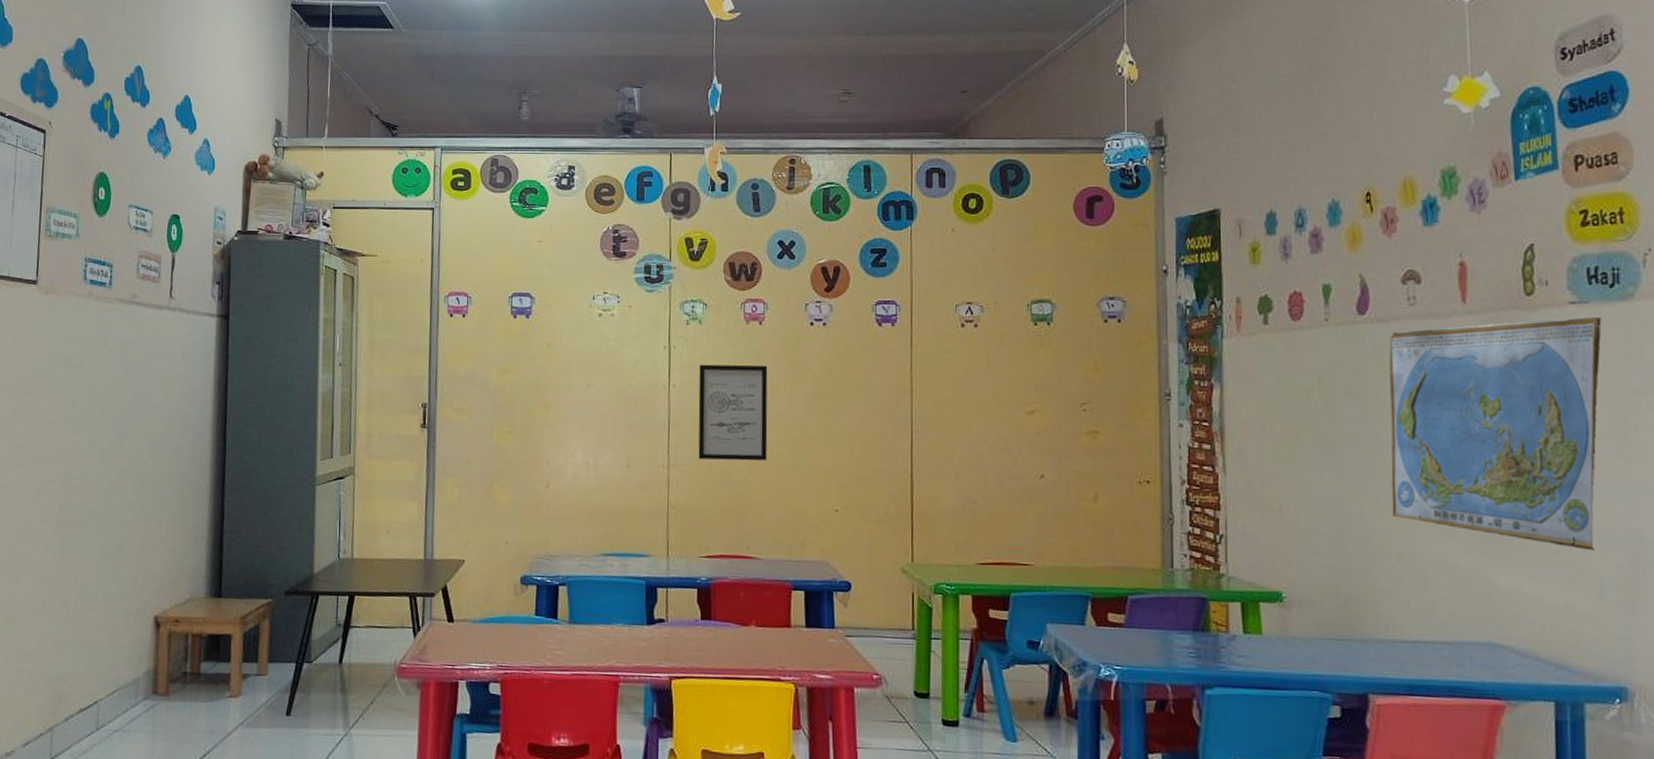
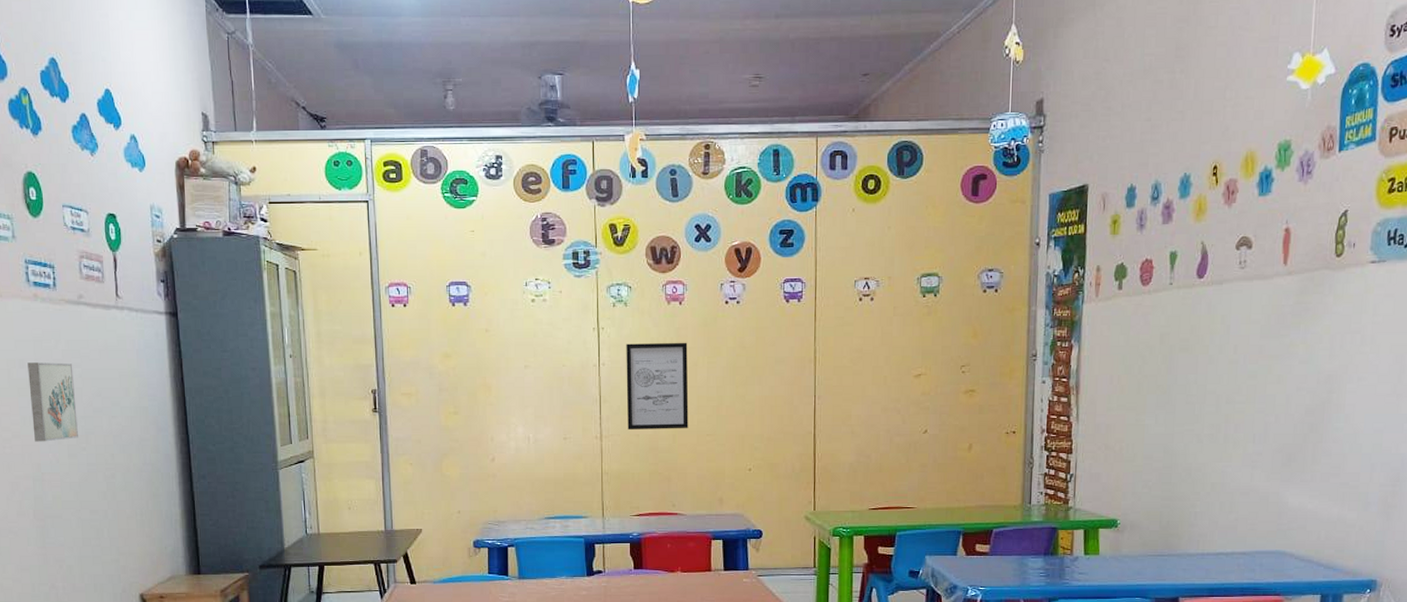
wall art: none [68,361,118,445] -> present [27,362,78,442]
world map: present [1389,316,1602,551] -> none [1210,273,1395,472]

